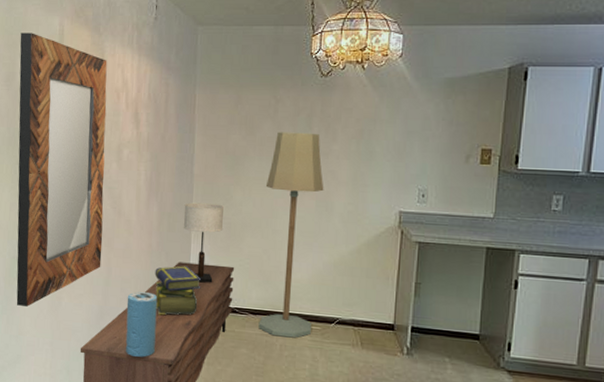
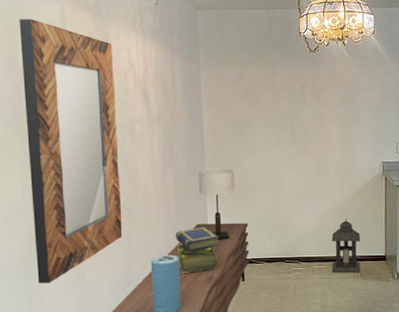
floor lamp: present [258,132,324,338] -> none [270,101,320,279]
lantern: none [327,274,365,341] -> present [331,218,361,273]

